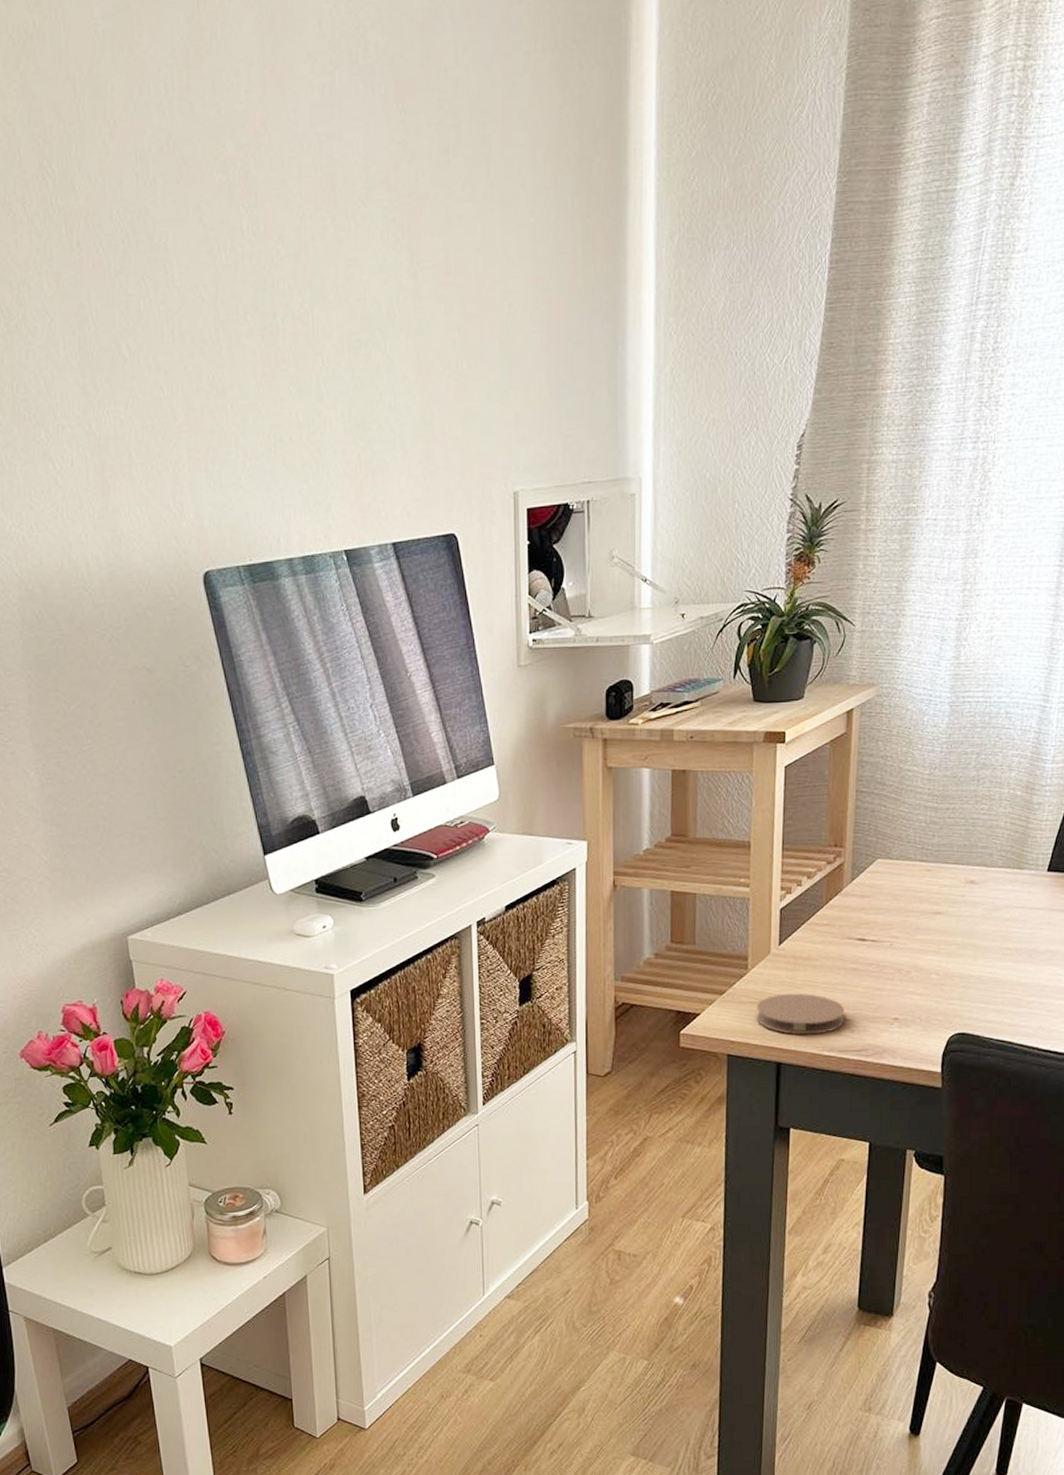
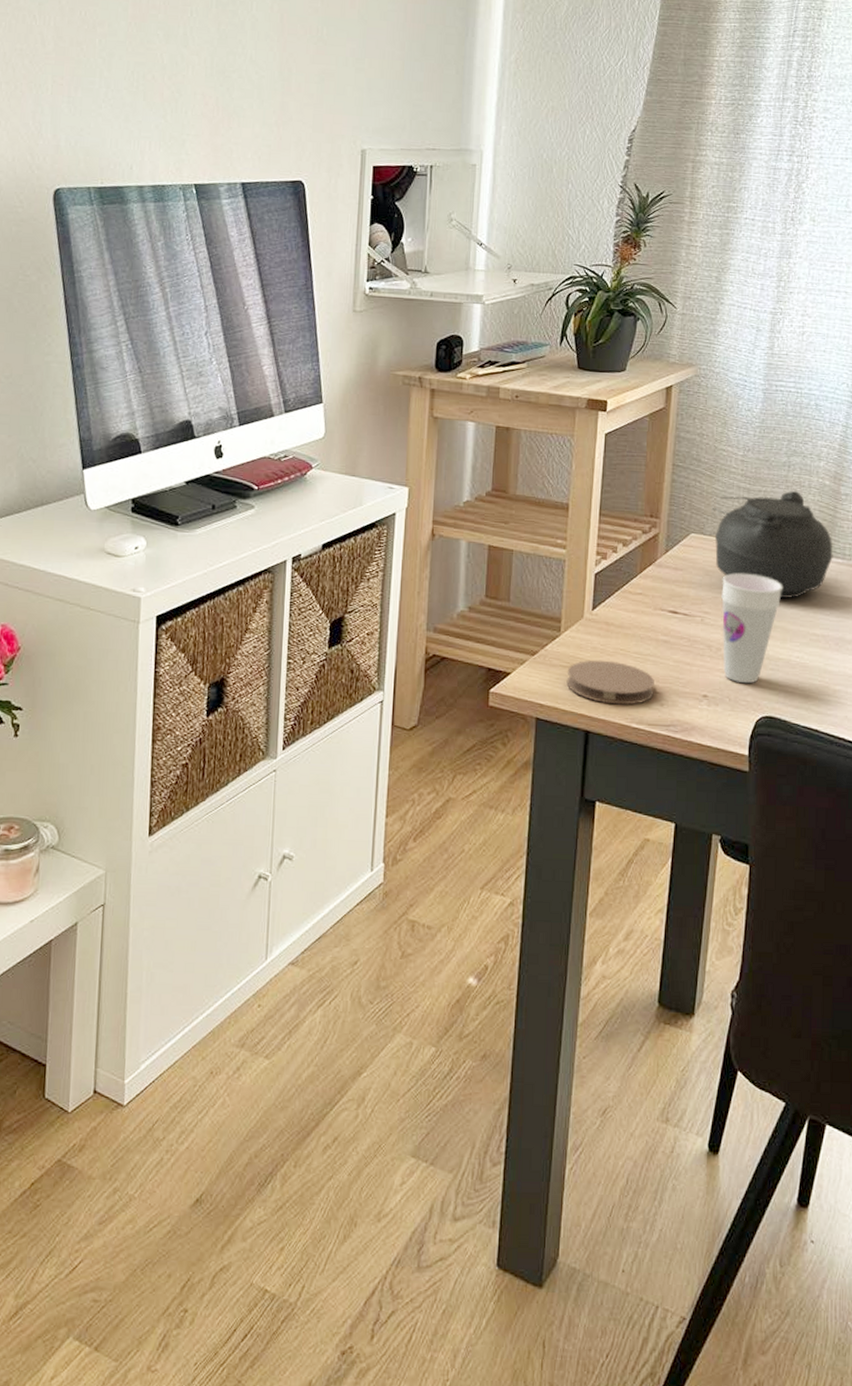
teapot: none [898,805,1026,916] -> present [711,491,833,599]
cup: none [910,894,974,1004] -> present [721,573,783,684]

